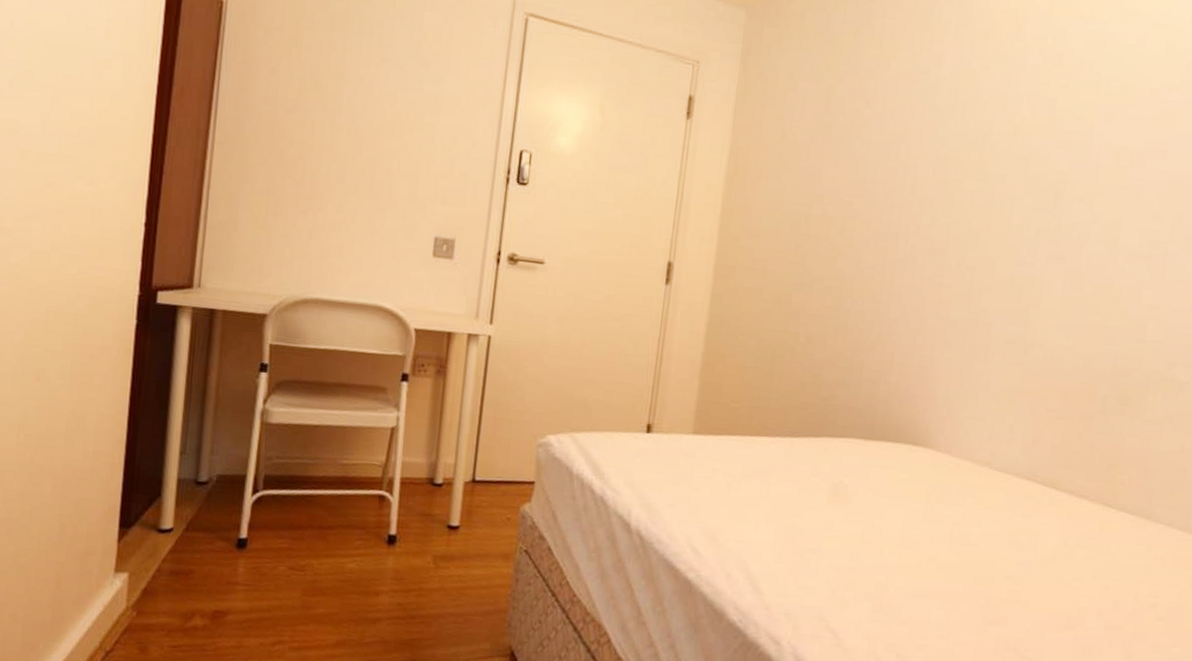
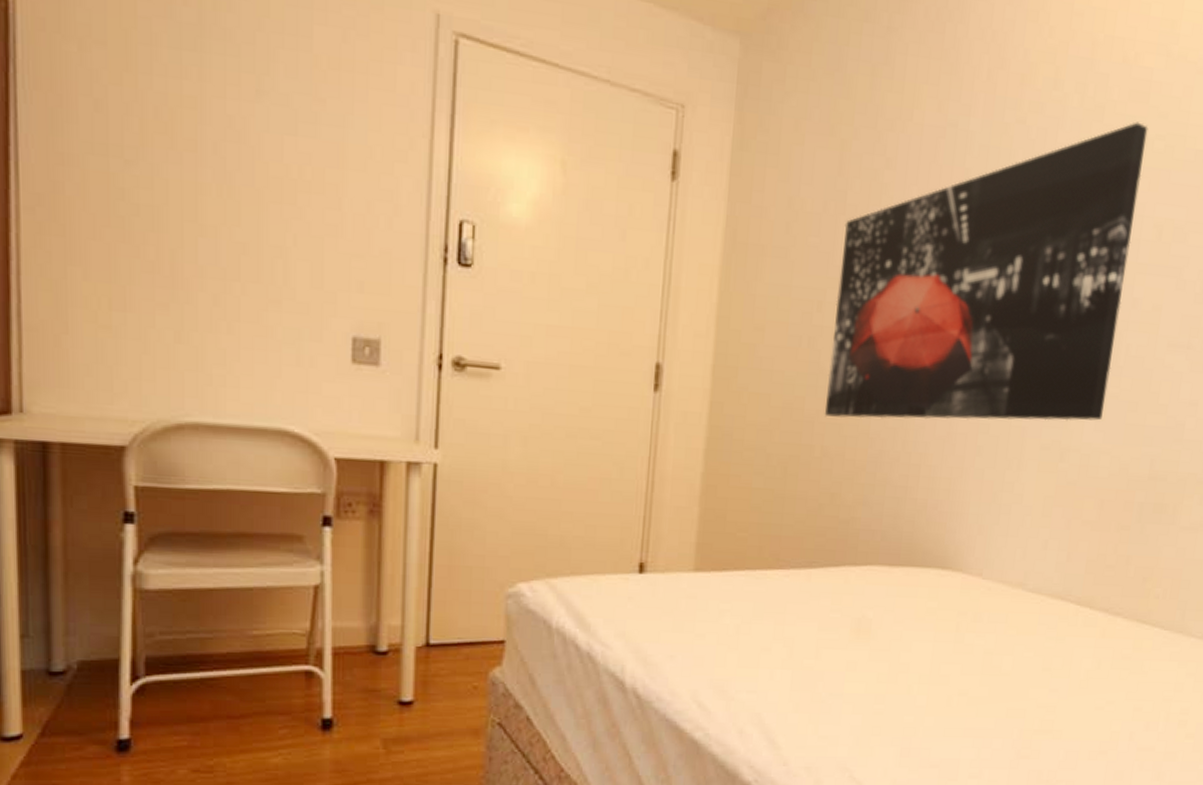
wall art: none [808,66,1104,321] -> present [824,122,1148,421]

